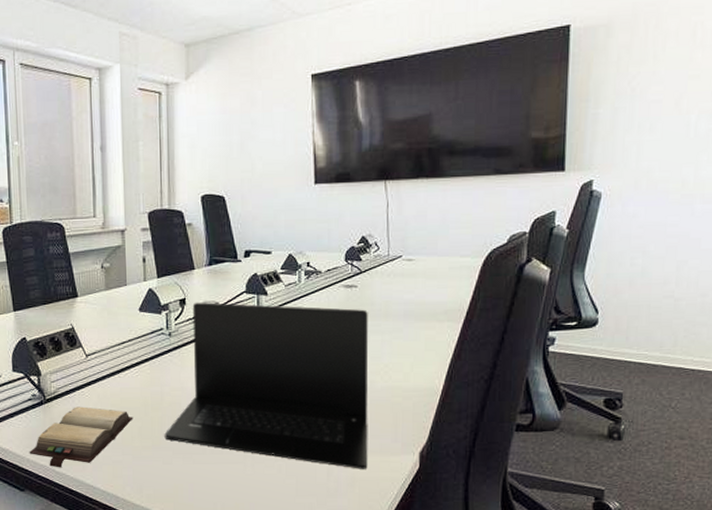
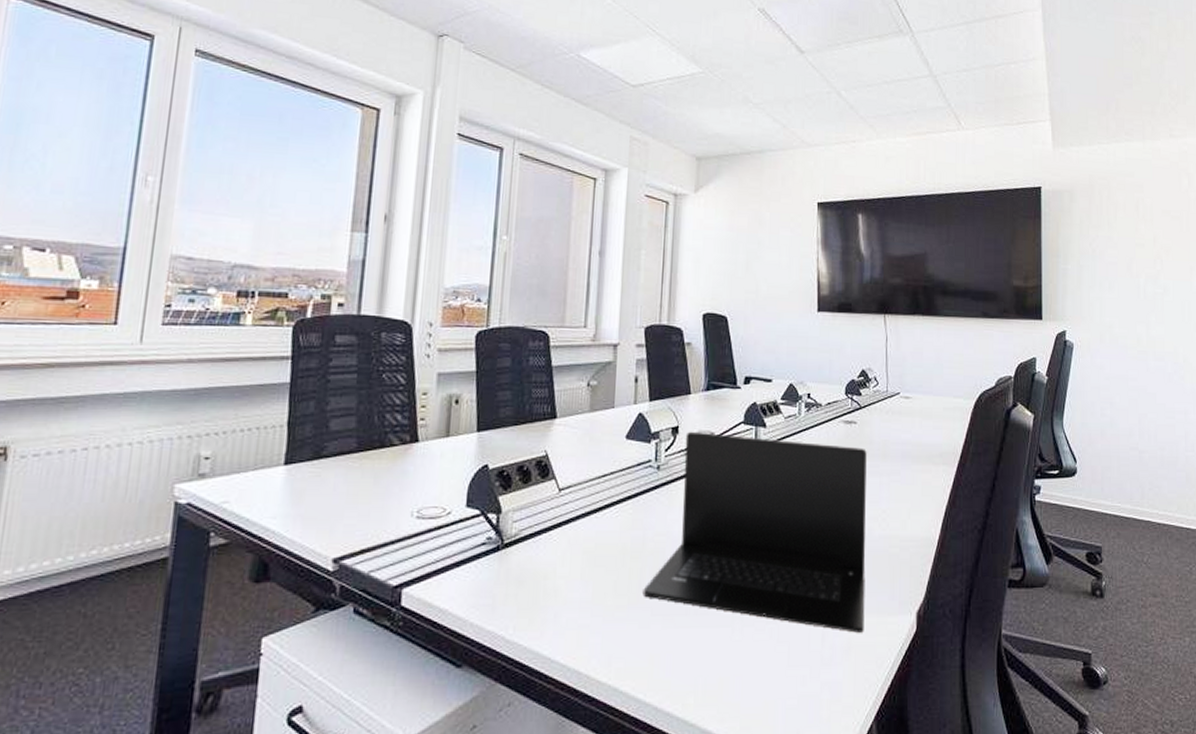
hardback book: present [29,406,133,468] -> none [474,554,608,635]

